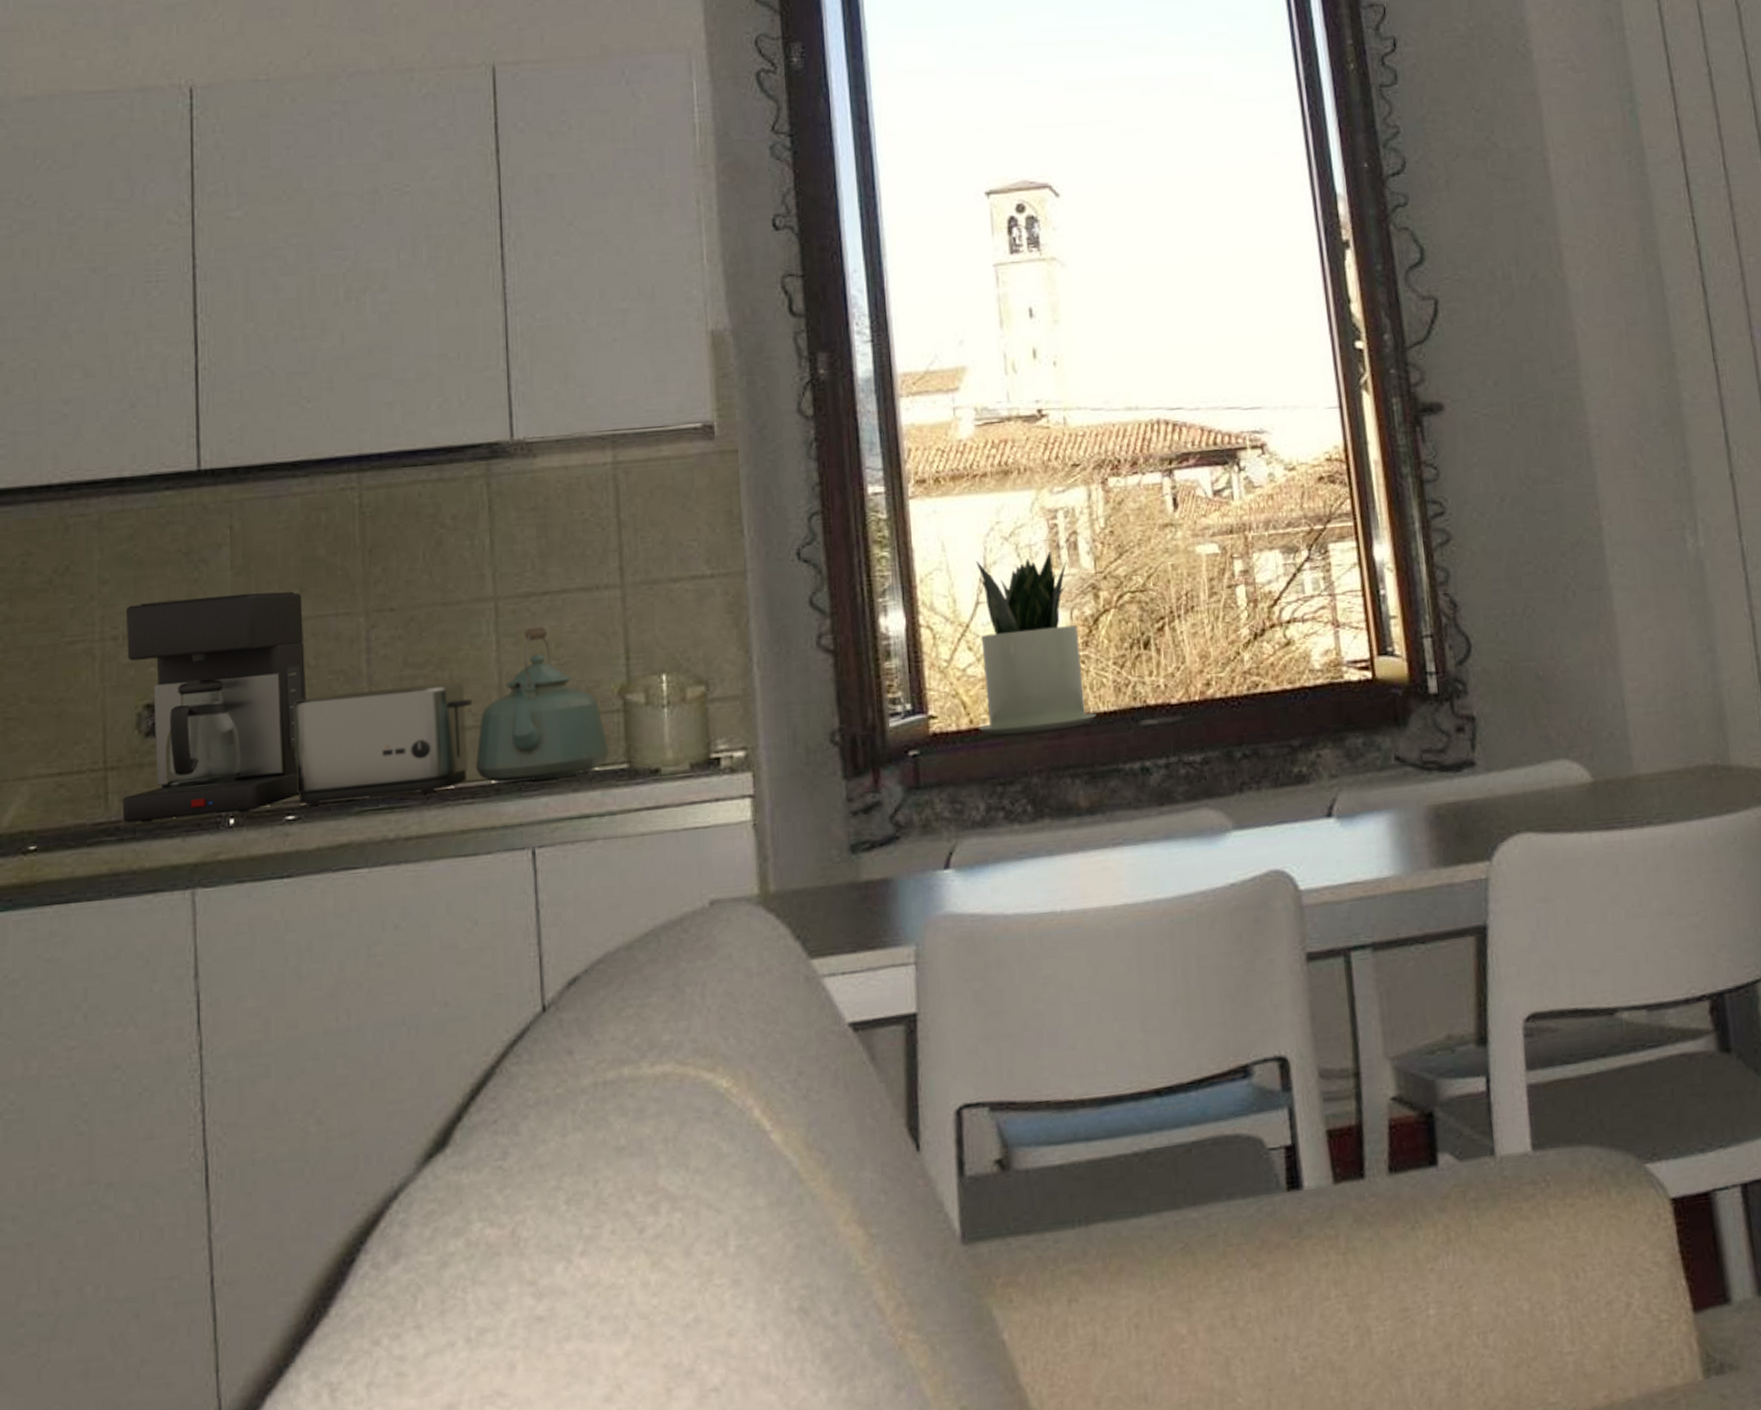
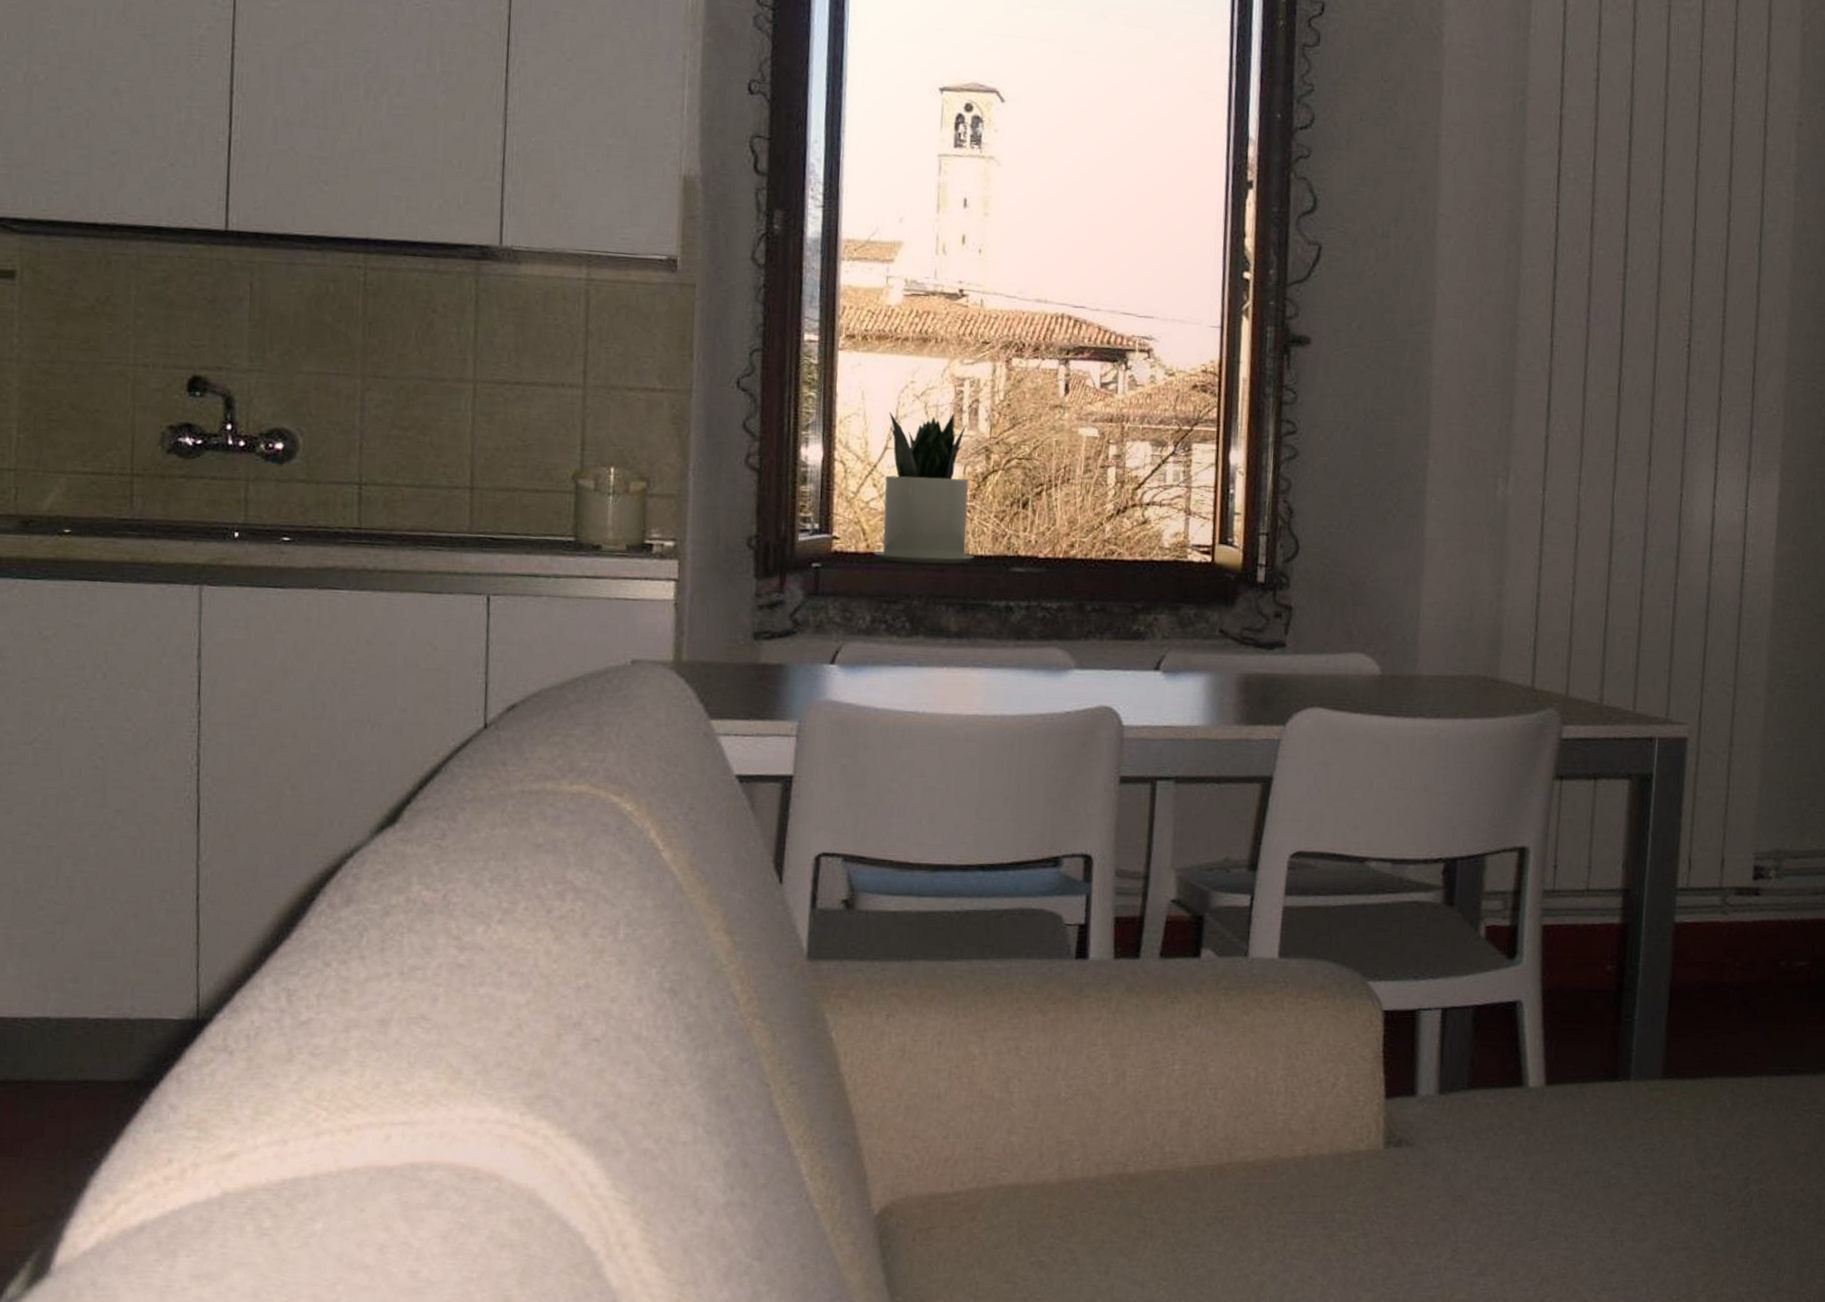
coffee maker: present [122,591,306,823] -> none [144,339,309,529]
toaster: present [293,682,473,806] -> none [292,440,448,537]
kettle: present [475,626,610,784] -> none [445,410,560,541]

